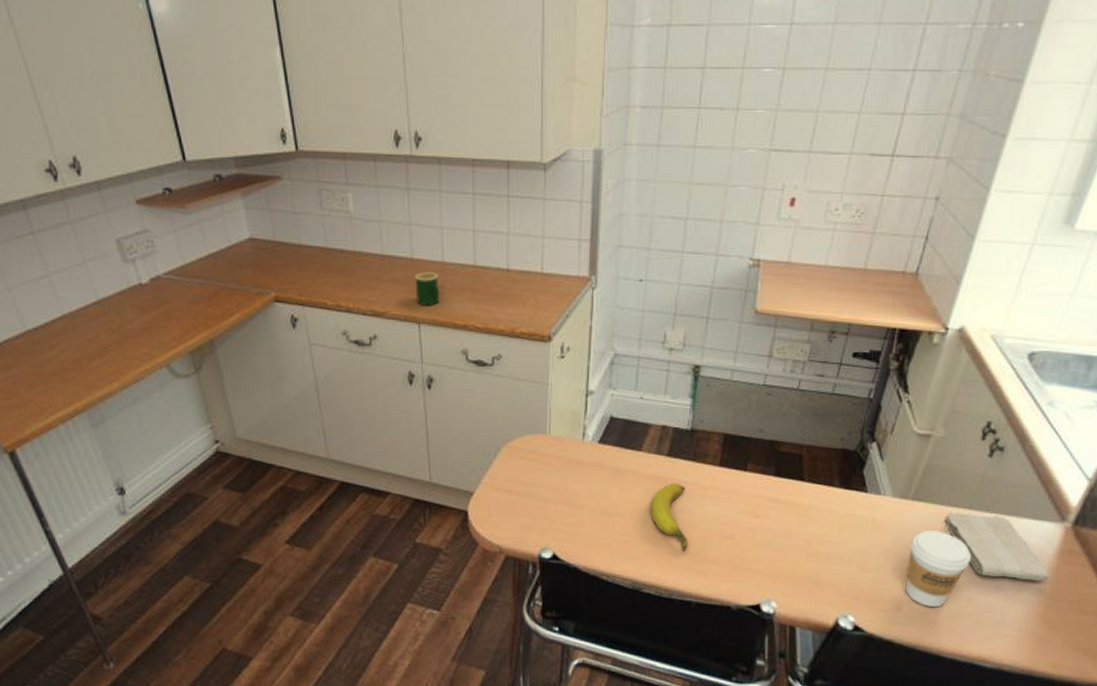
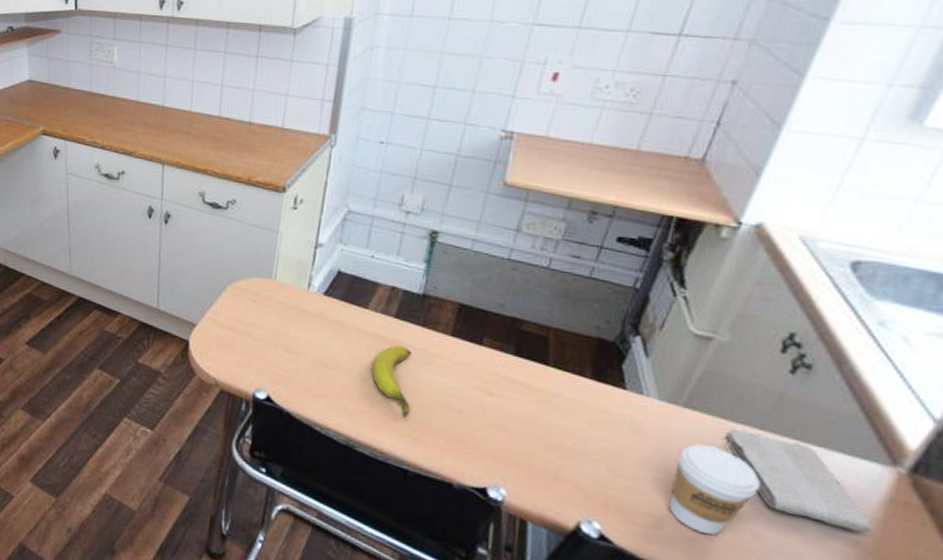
mug: present [415,272,440,306] -> none [163,119,185,150]

